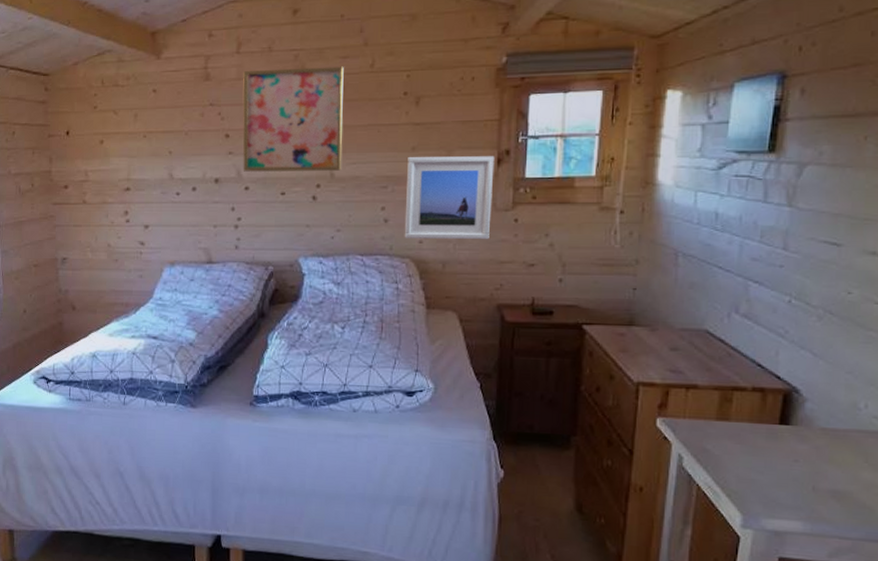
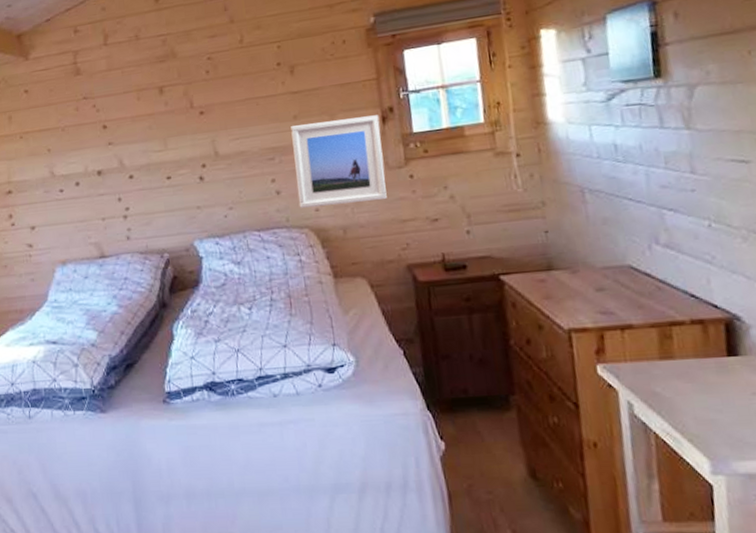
wall art: present [242,66,344,172] -> none [113,45,226,161]

